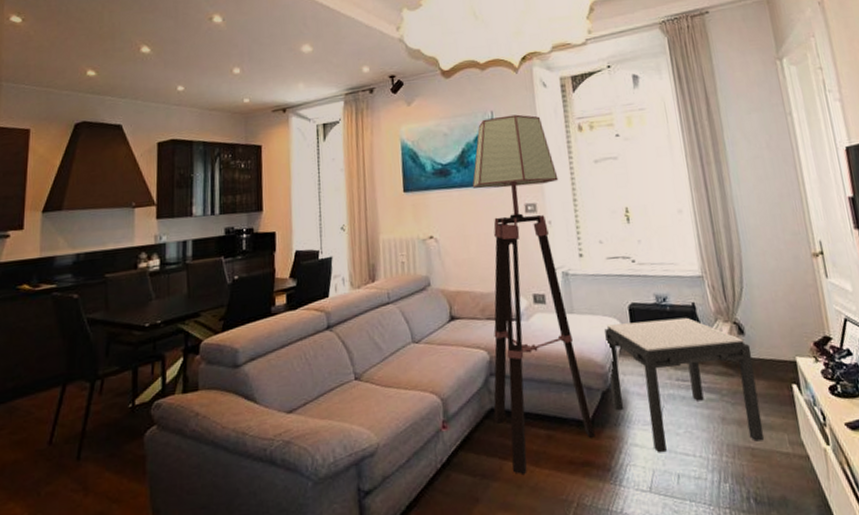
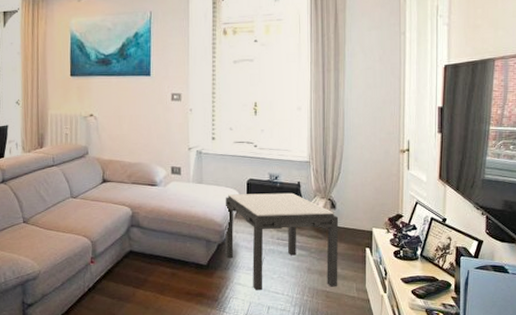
floor lamp: present [472,114,595,476] -> none [129,16,209,300]

